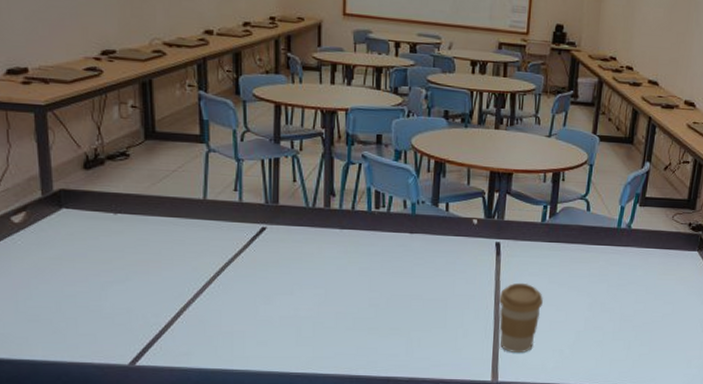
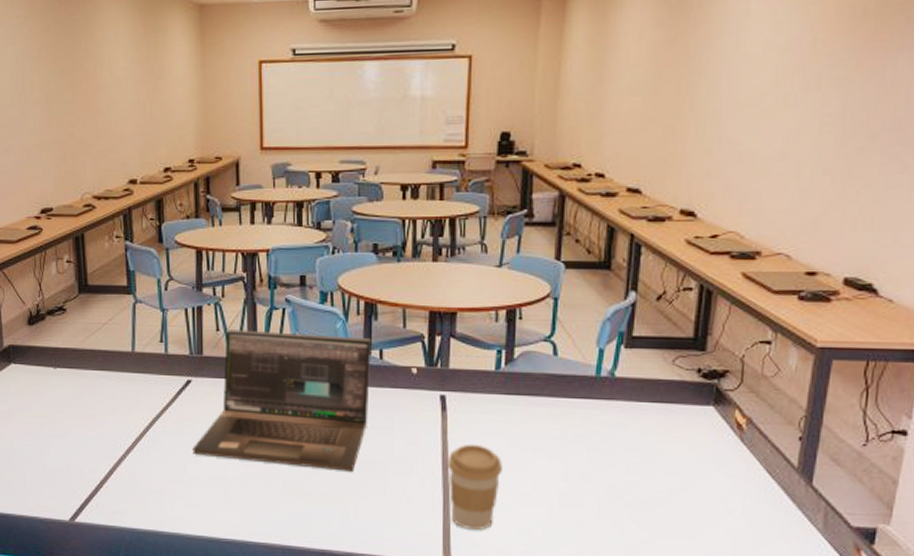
laptop: none [265,181,440,308] -> present [192,330,372,472]

